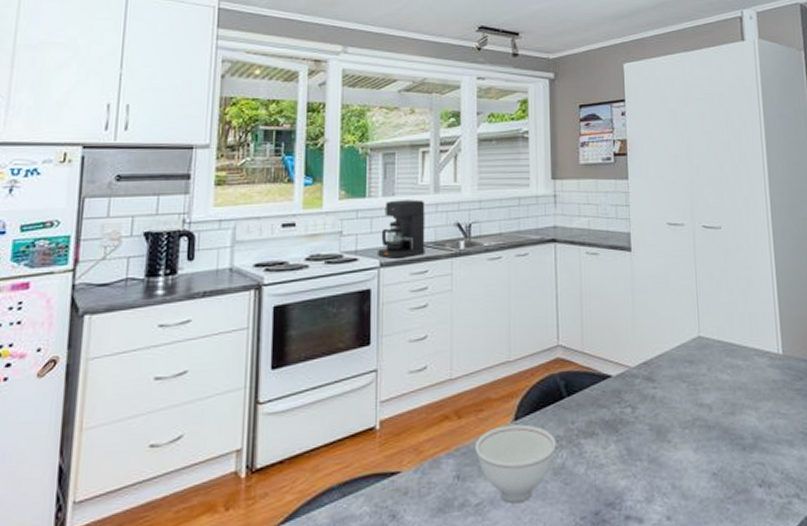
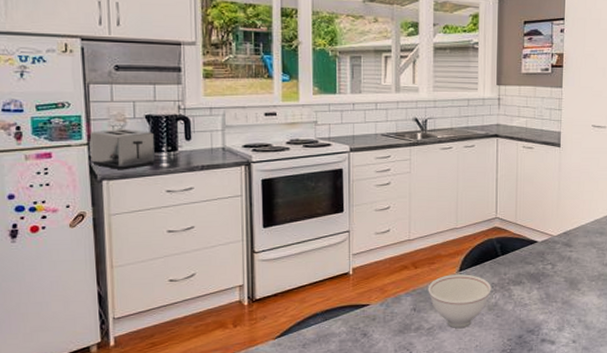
toaster: none [74,249,151,301] -> present [90,128,155,170]
coffee maker: present [378,199,425,260] -> none [348,97,388,146]

